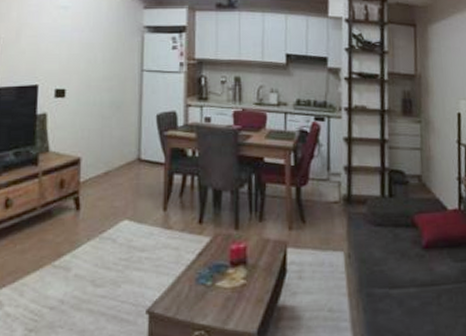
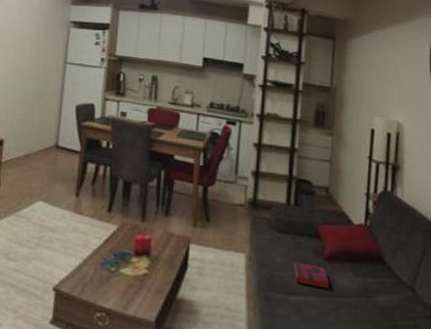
hardback book: none [393,254,430,278] -> present [294,262,330,289]

